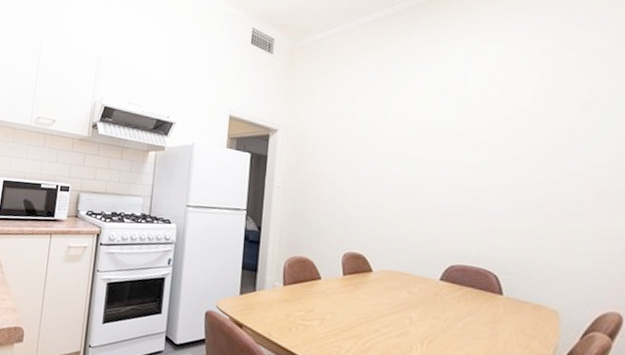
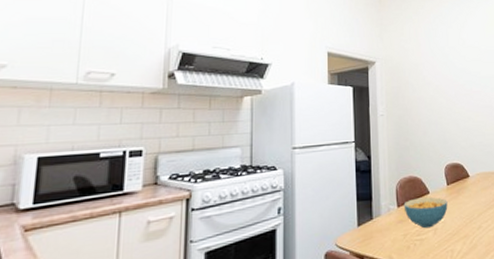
cereal bowl: none [290,280,341,316] -> present [403,197,448,229]

